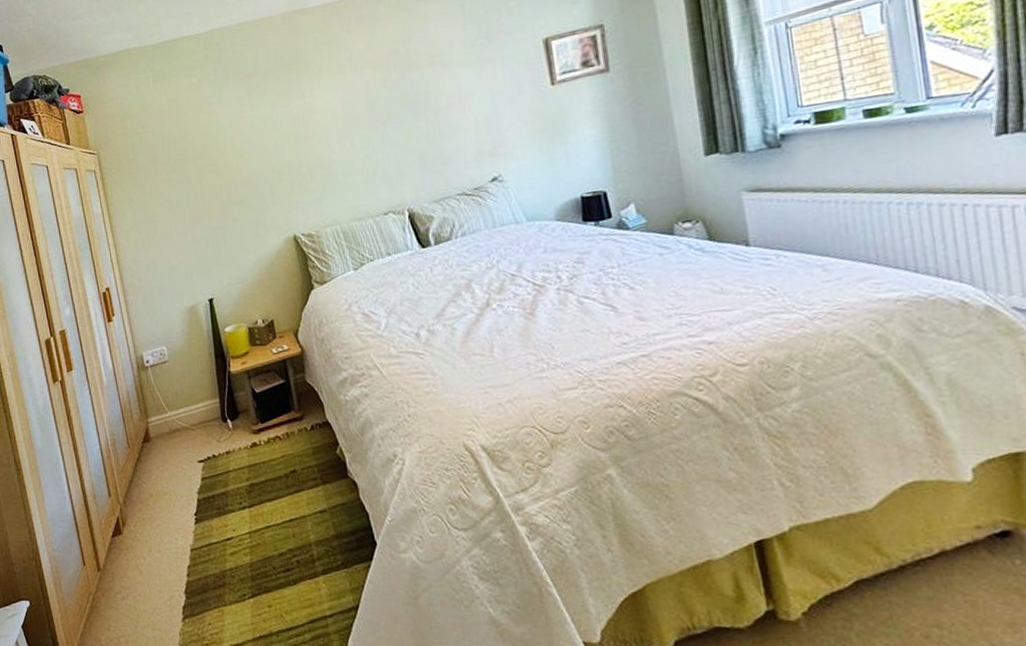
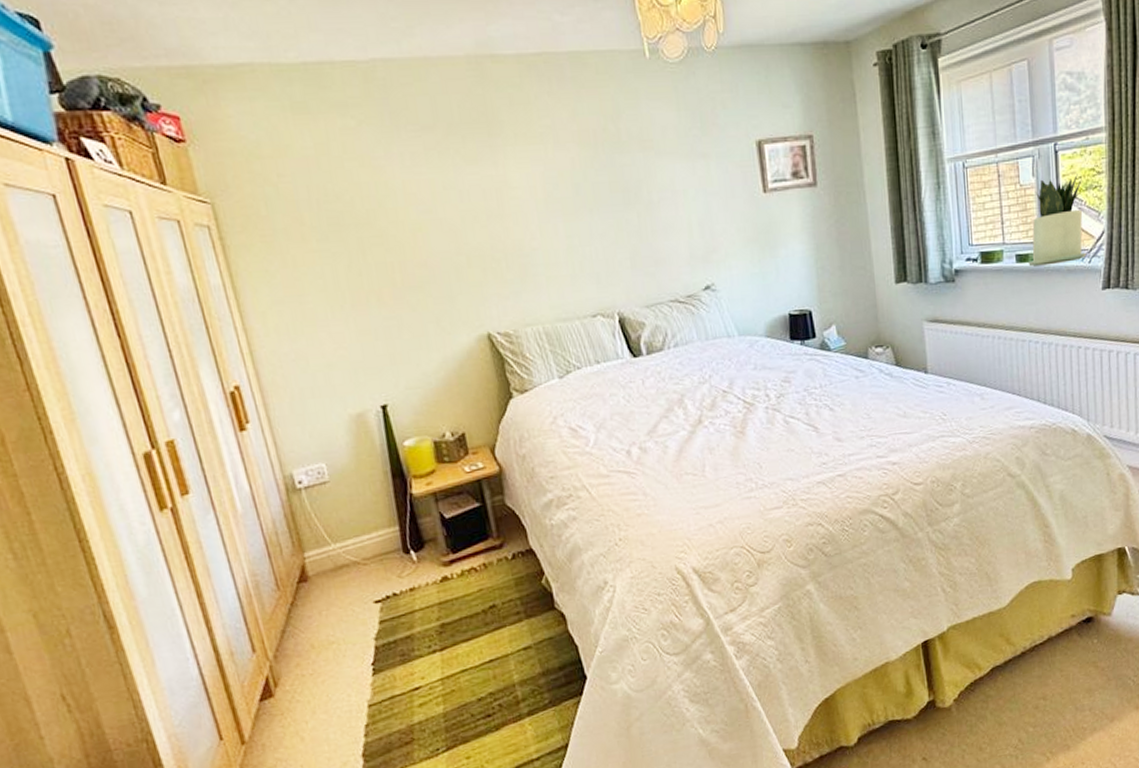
planter: none [882,11,969,121] -> present [1028,174,1087,267]

